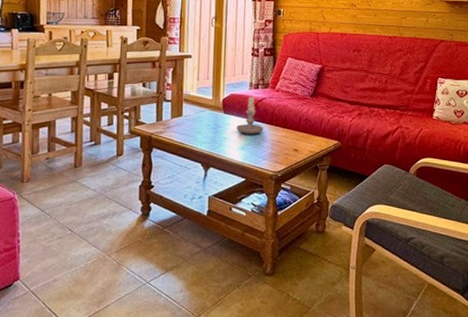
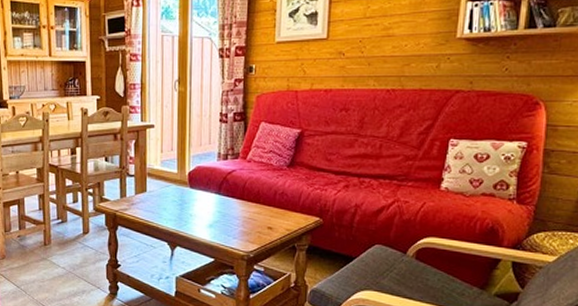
candle: present [236,95,264,134] -> none [204,167,234,211]

